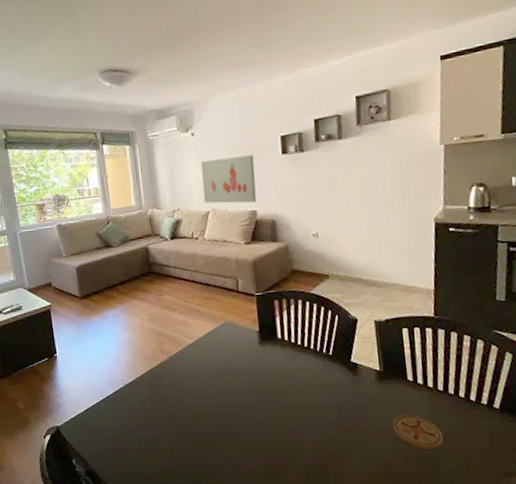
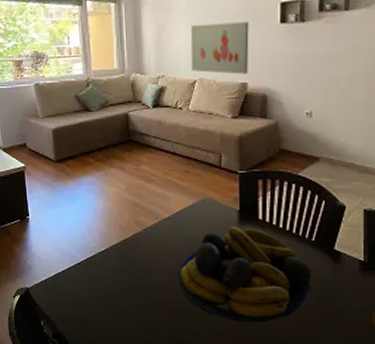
fruit bowl: none [205,347,334,442] -> present [179,227,312,323]

